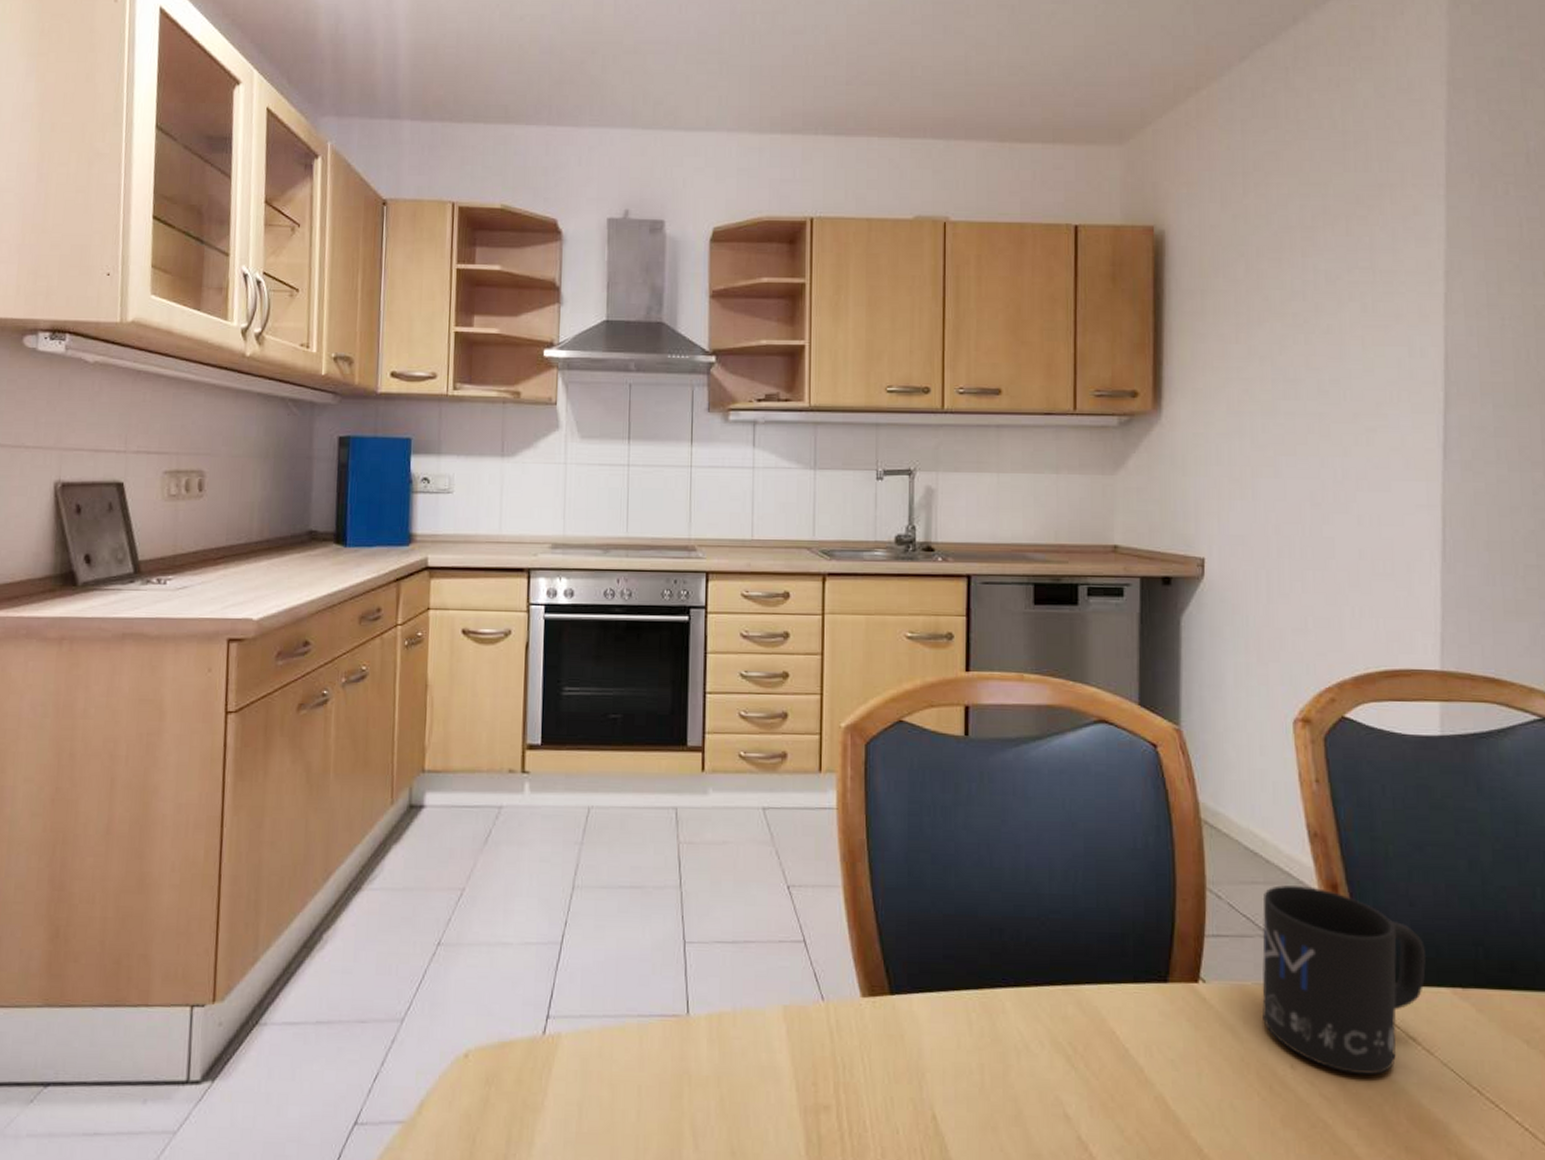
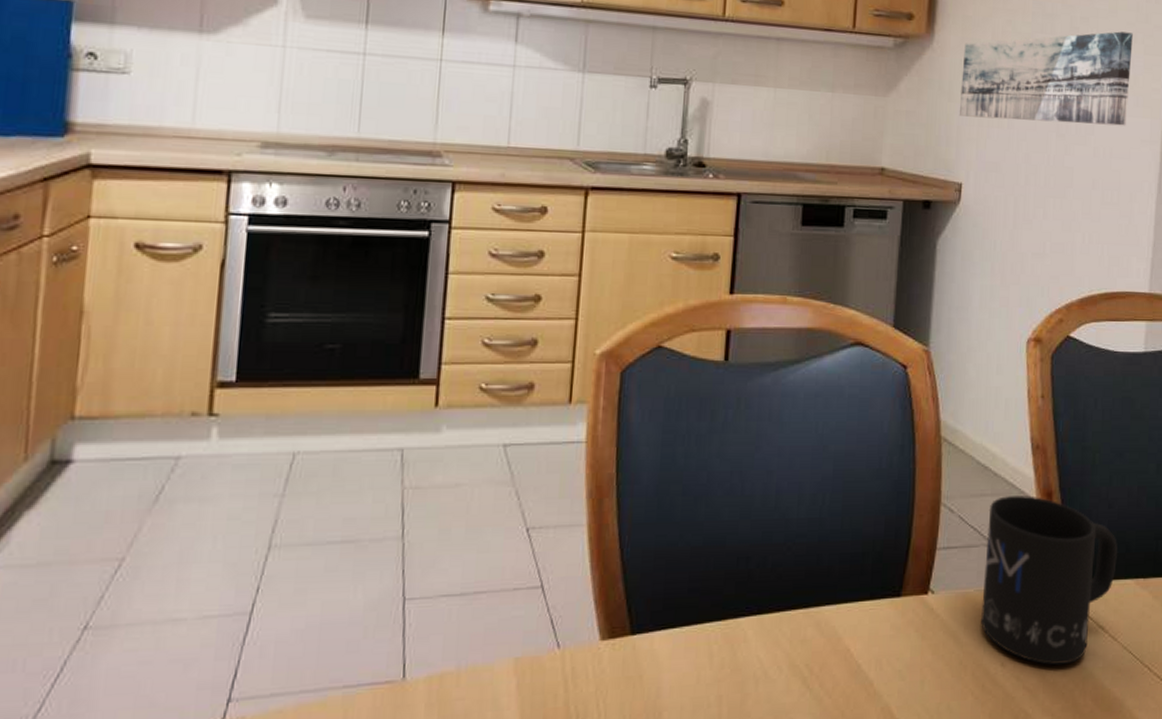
wall art: none [1195,391,1396,491] -> present [959,31,1133,126]

